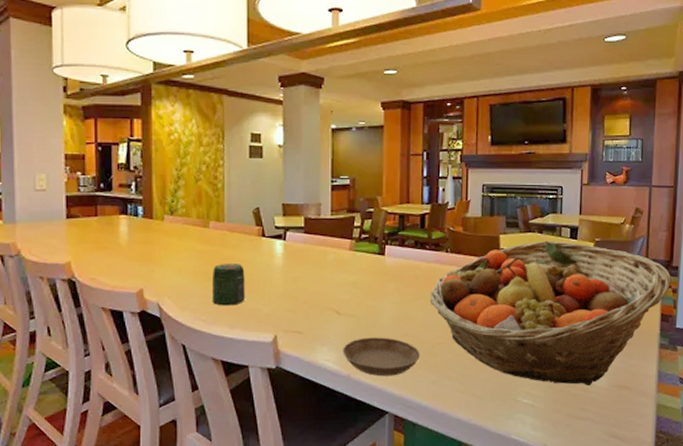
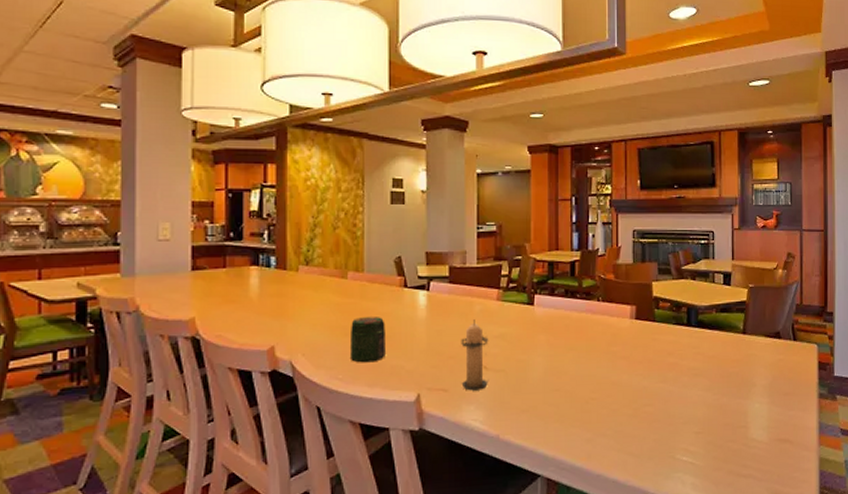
candle: none [315,268,342,334] -> present [461,319,489,391]
saucer: present [343,337,420,377] -> none [491,393,573,437]
fruit basket: present [430,241,671,386] -> none [582,288,827,441]

